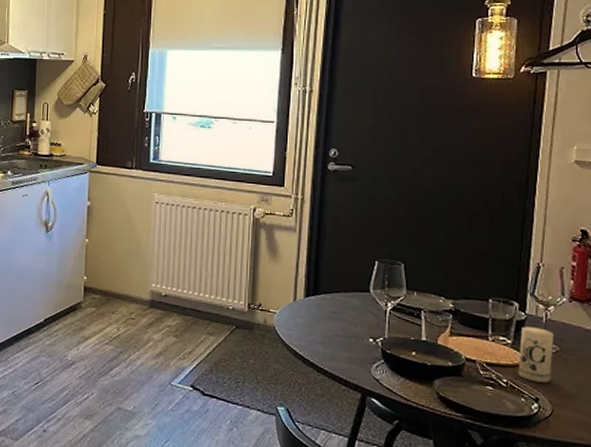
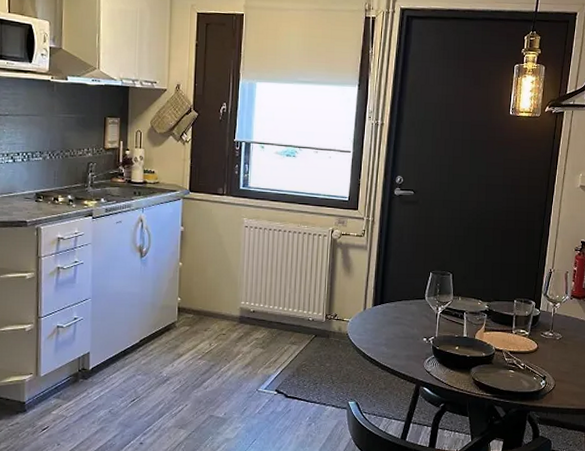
candle: present [518,326,555,383] -> none [532,320,559,364]

